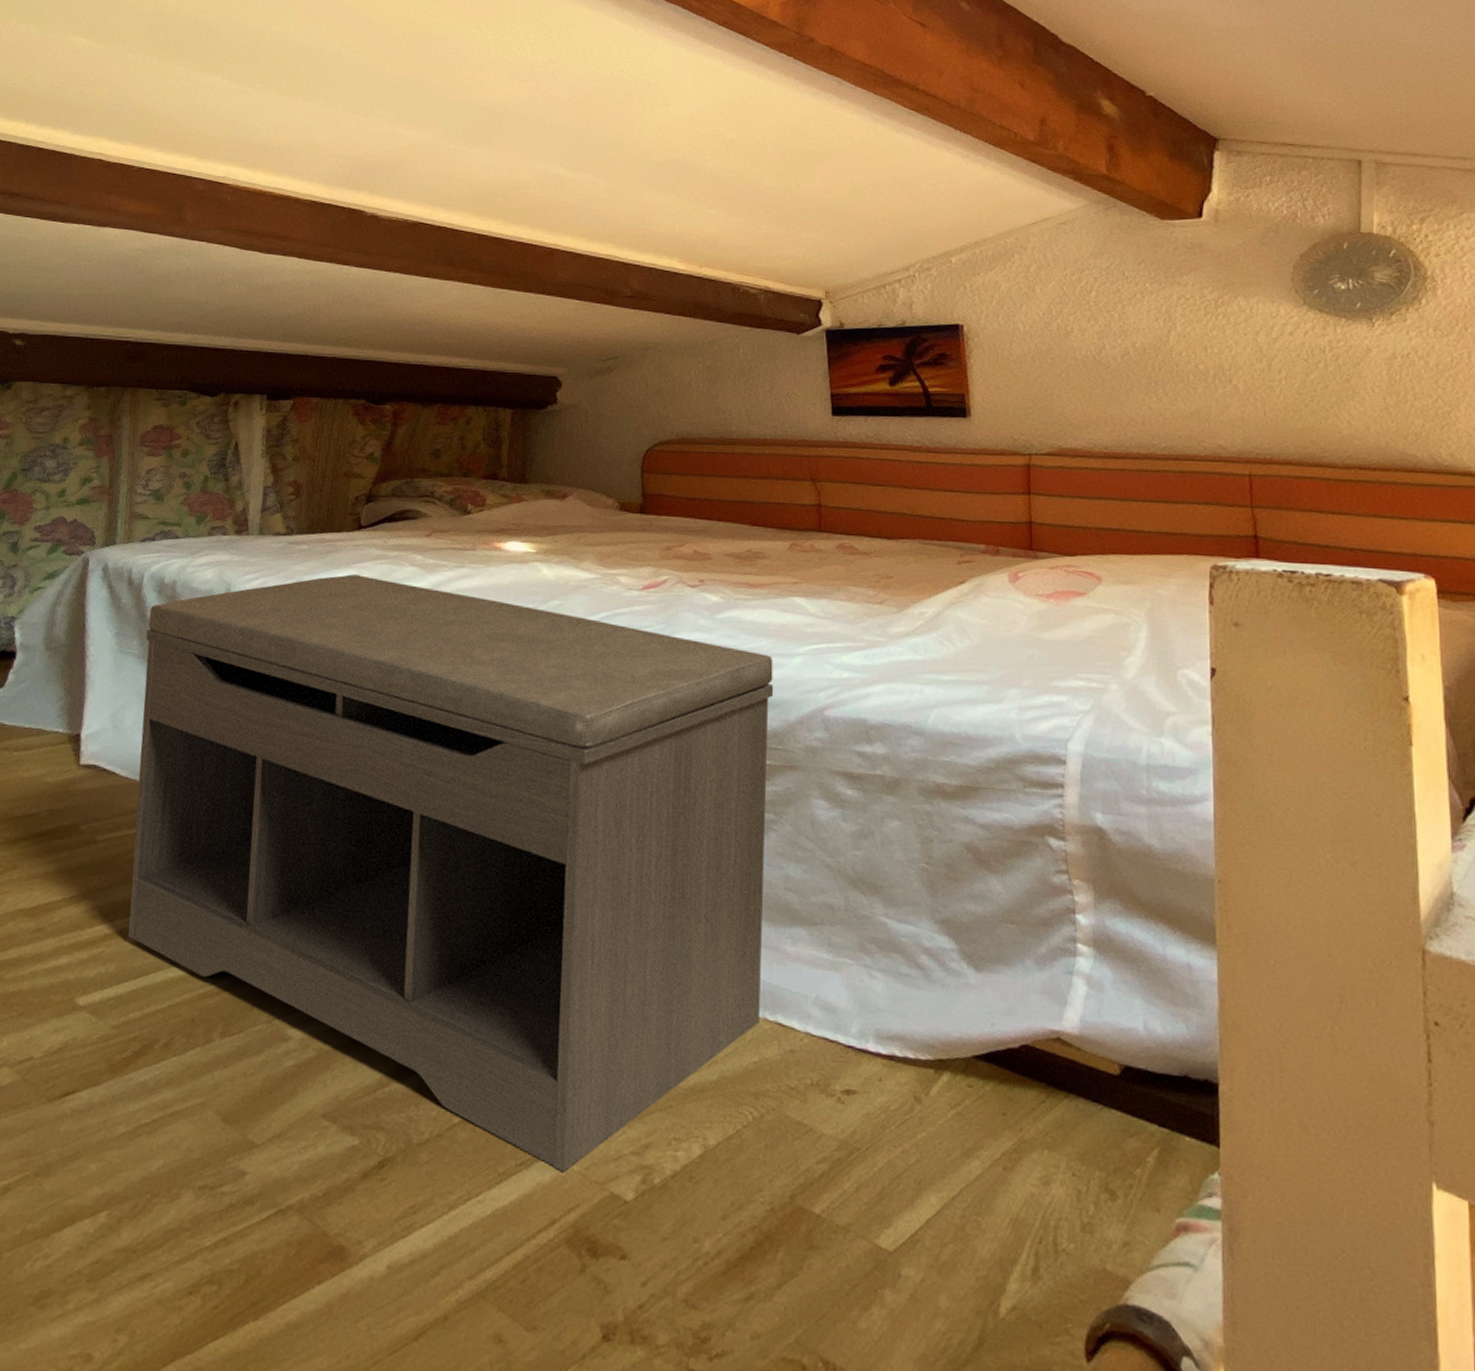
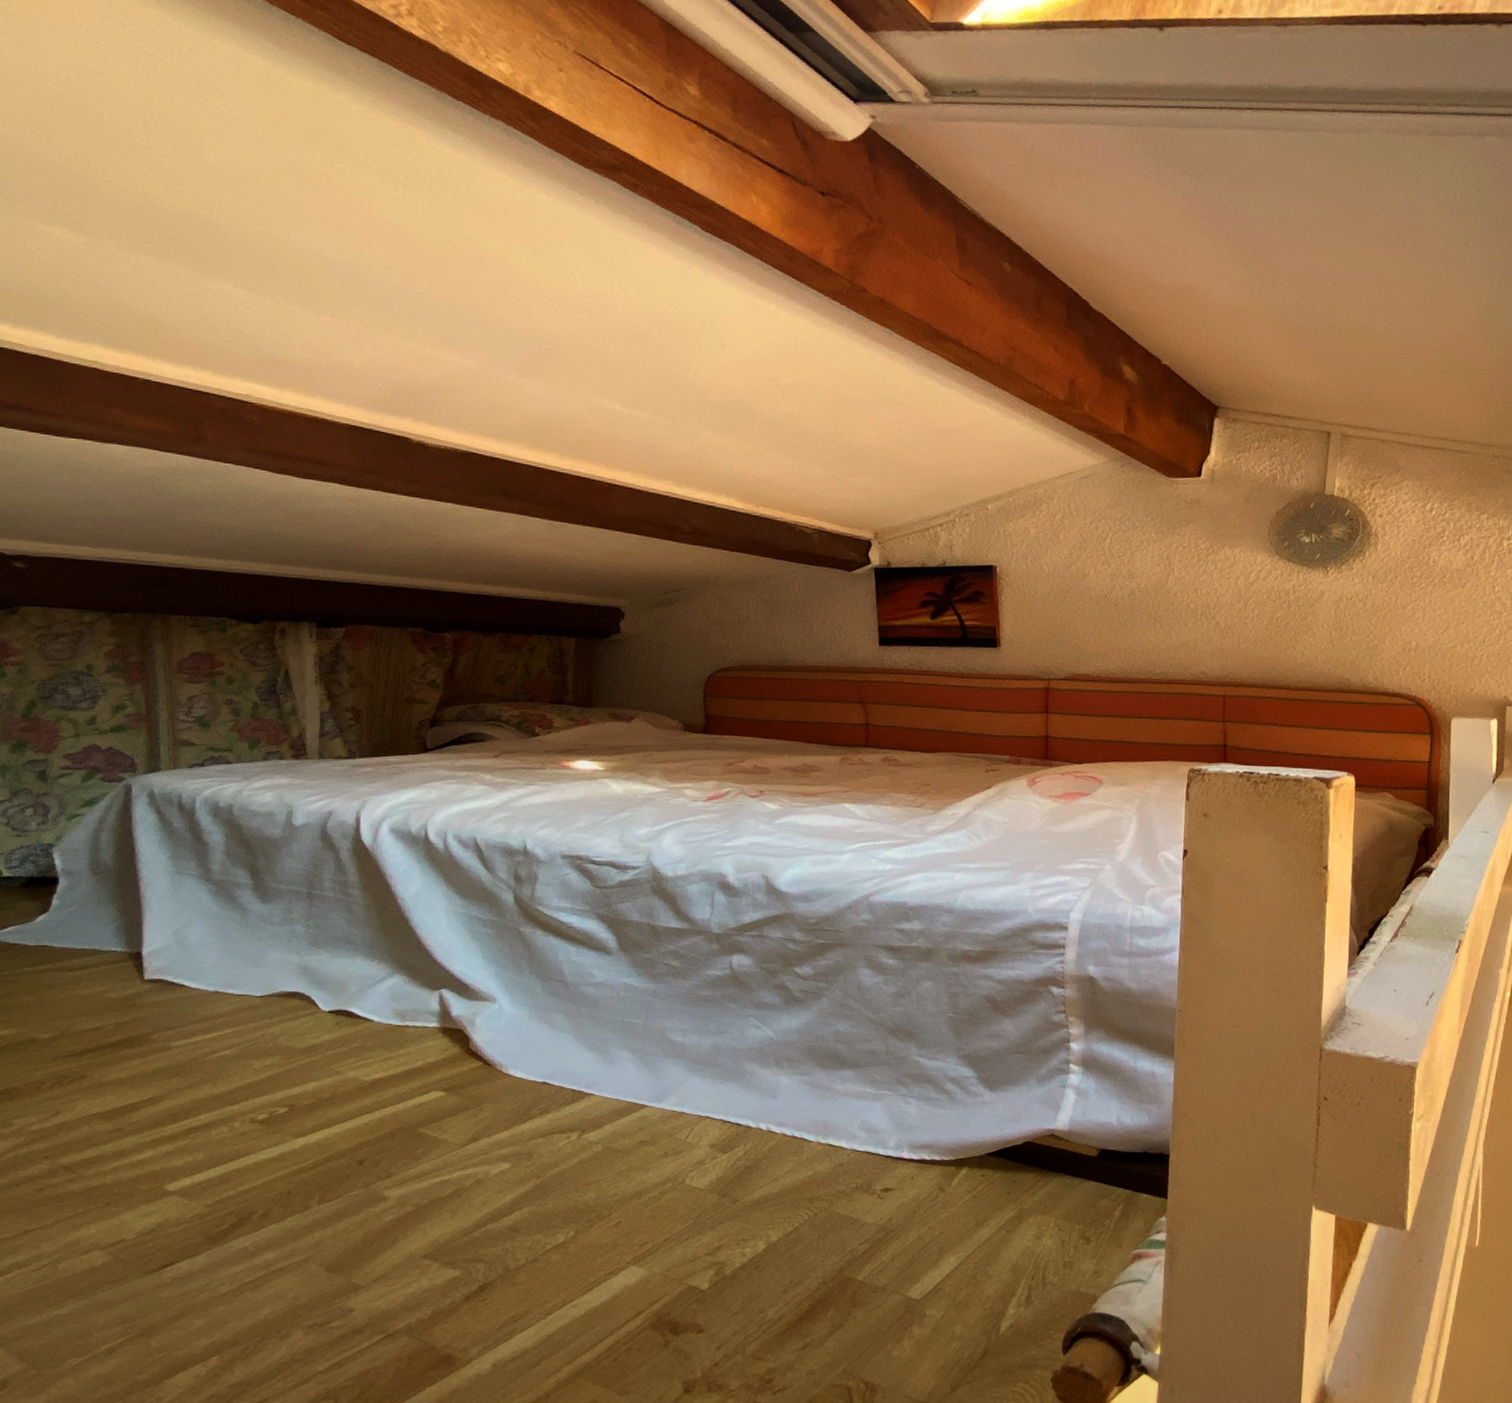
bench: present [128,574,774,1173] -> none [205,794,827,1275]

